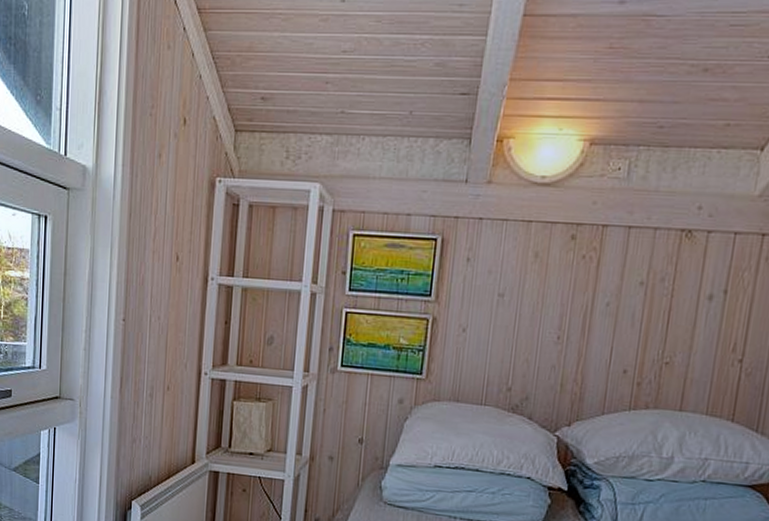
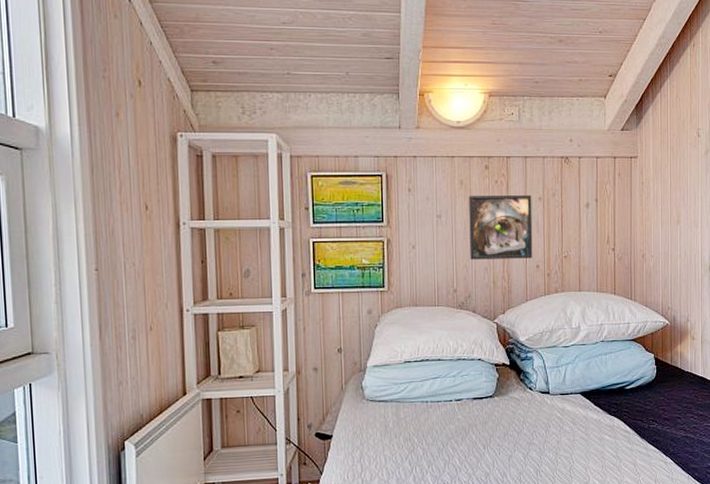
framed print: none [534,271,631,360] -> present [469,195,533,260]

